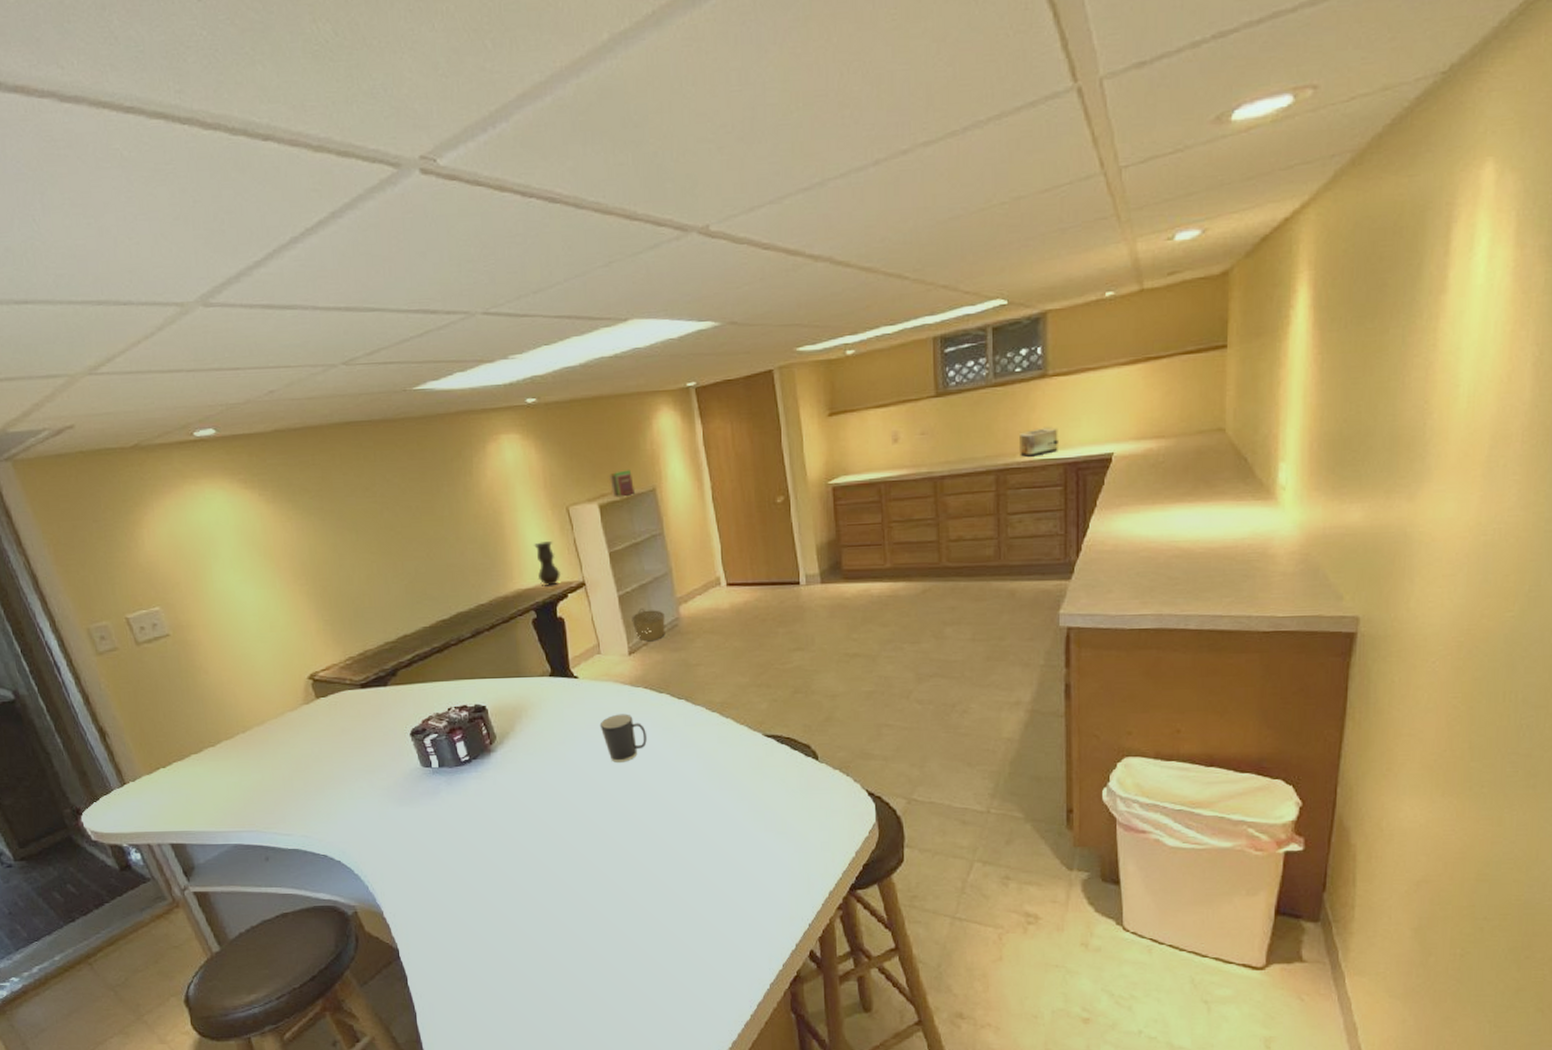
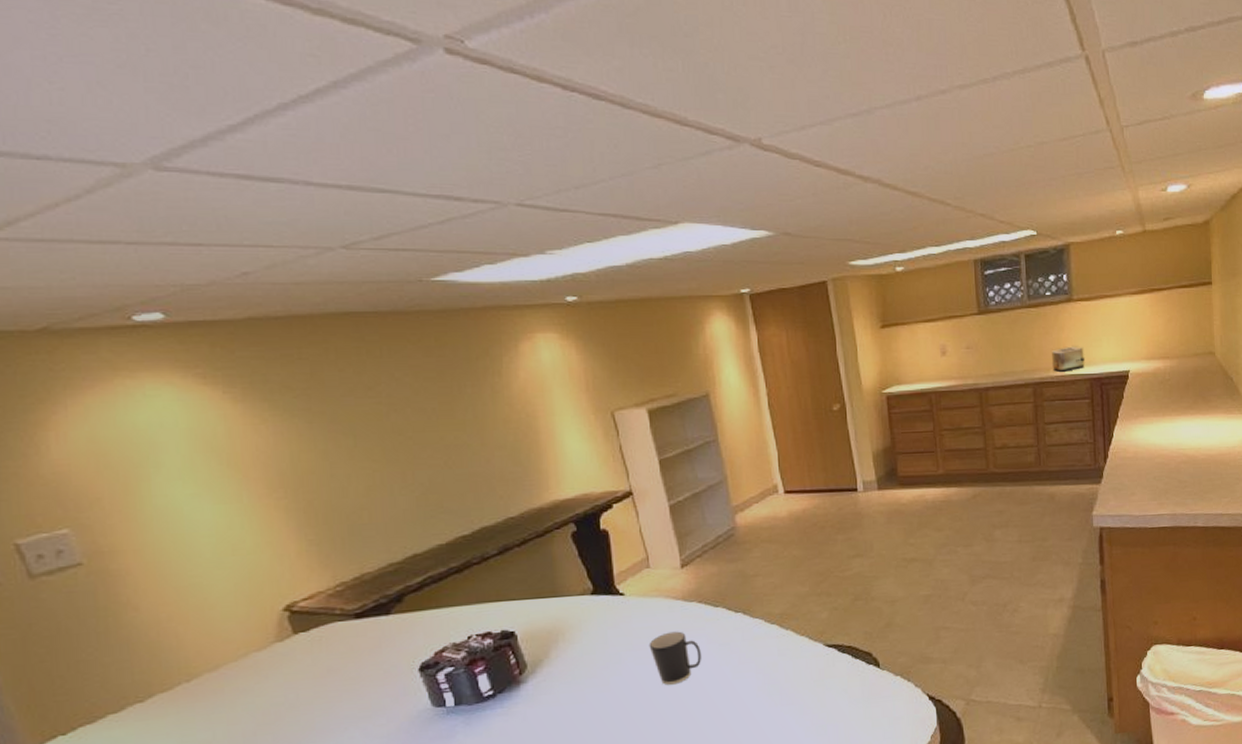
vase: present [534,541,561,586] -> none [574,448,604,496]
books: present [608,470,634,498] -> none [658,374,686,403]
basket: present [633,609,665,642] -> none [685,518,721,554]

